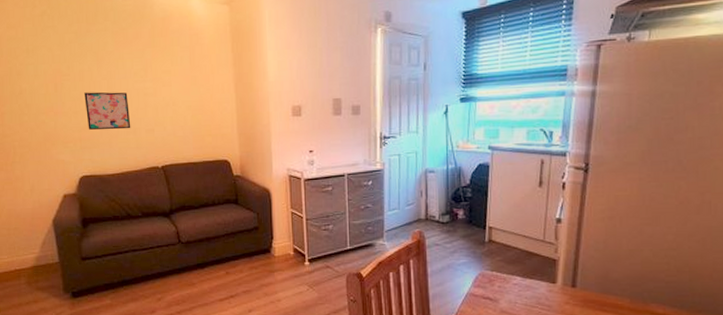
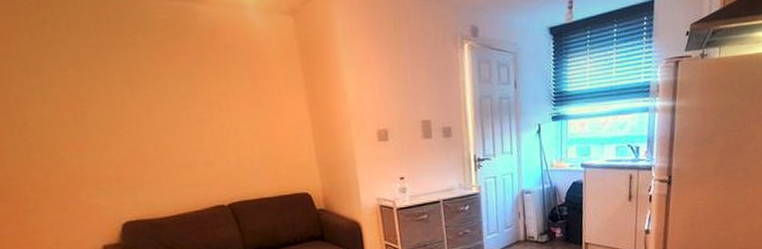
wall art: present [84,92,131,130] -> none [116,119,184,166]

